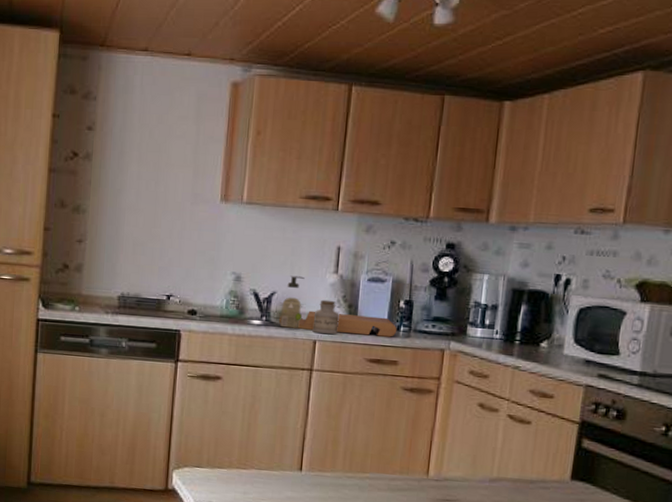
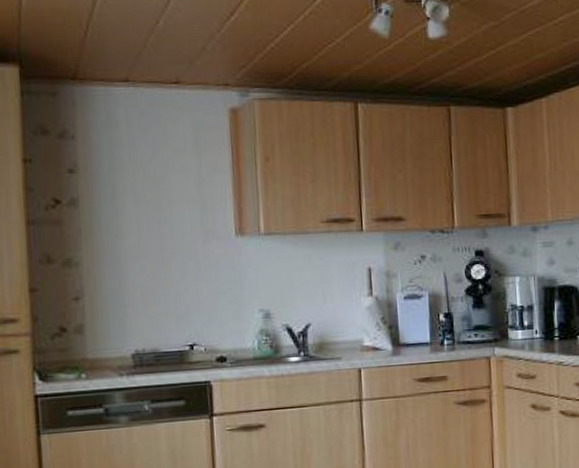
soap dispenser: present [278,275,305,329] -> none [316,303,343,360]
cutting board: present [279,310,397,337] -> none [319,333,441,360]
jar: present [312,299,339,335] -> none [354,324,382,361]

